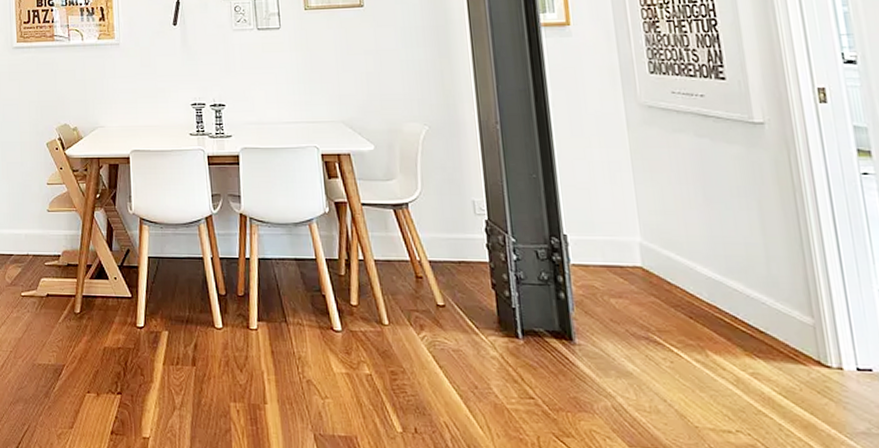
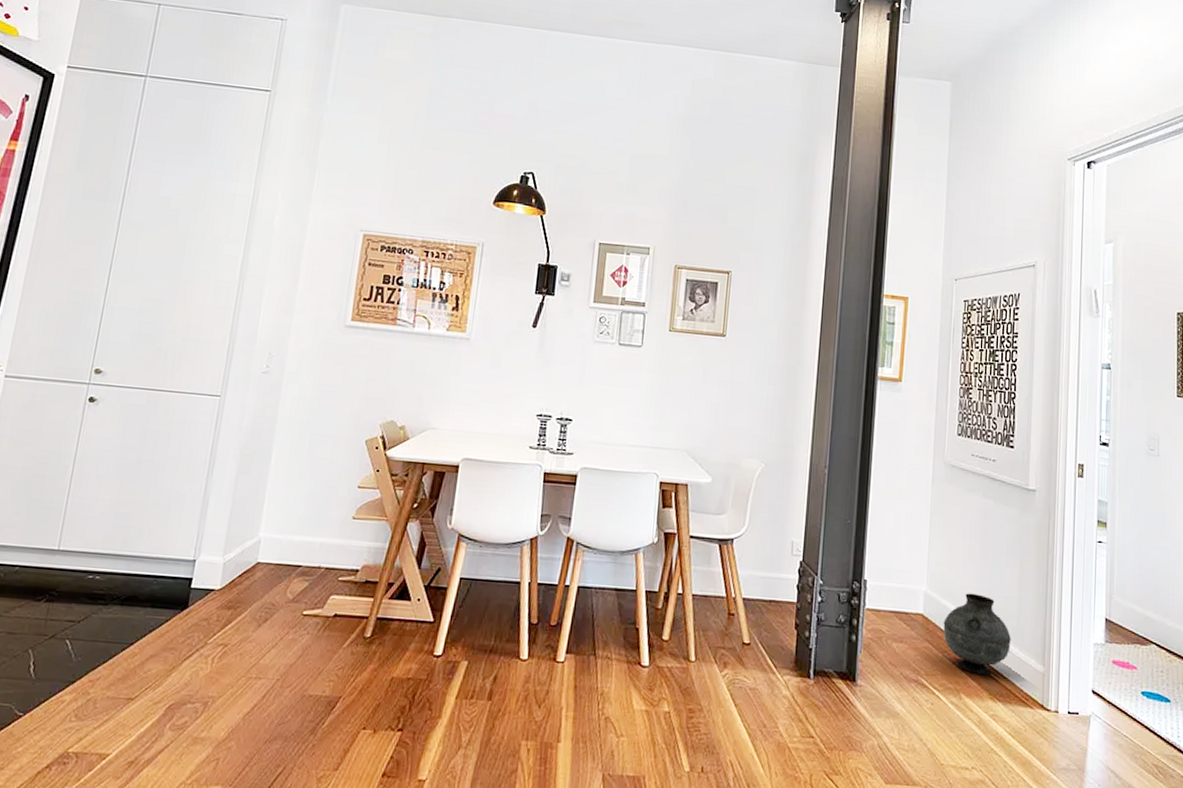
vase: none [669,241,763,329] -> present [943,593,1011,675]

